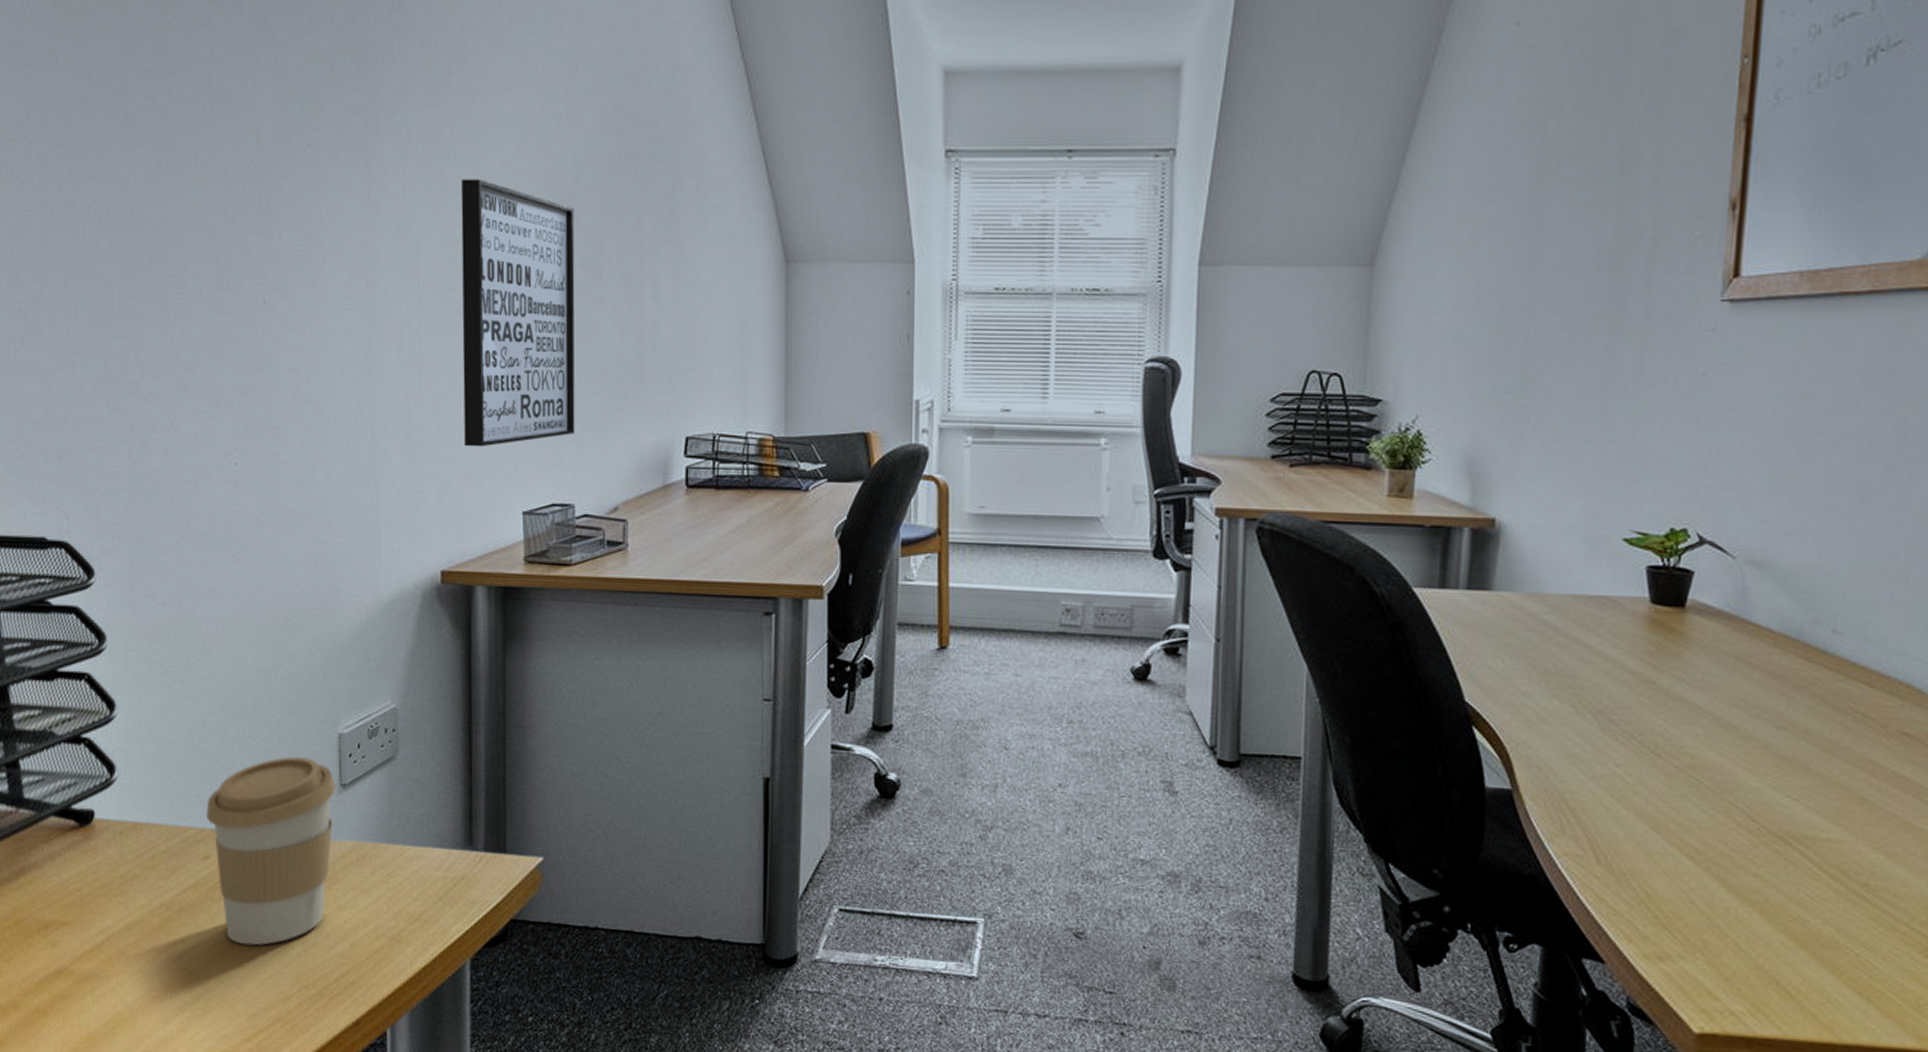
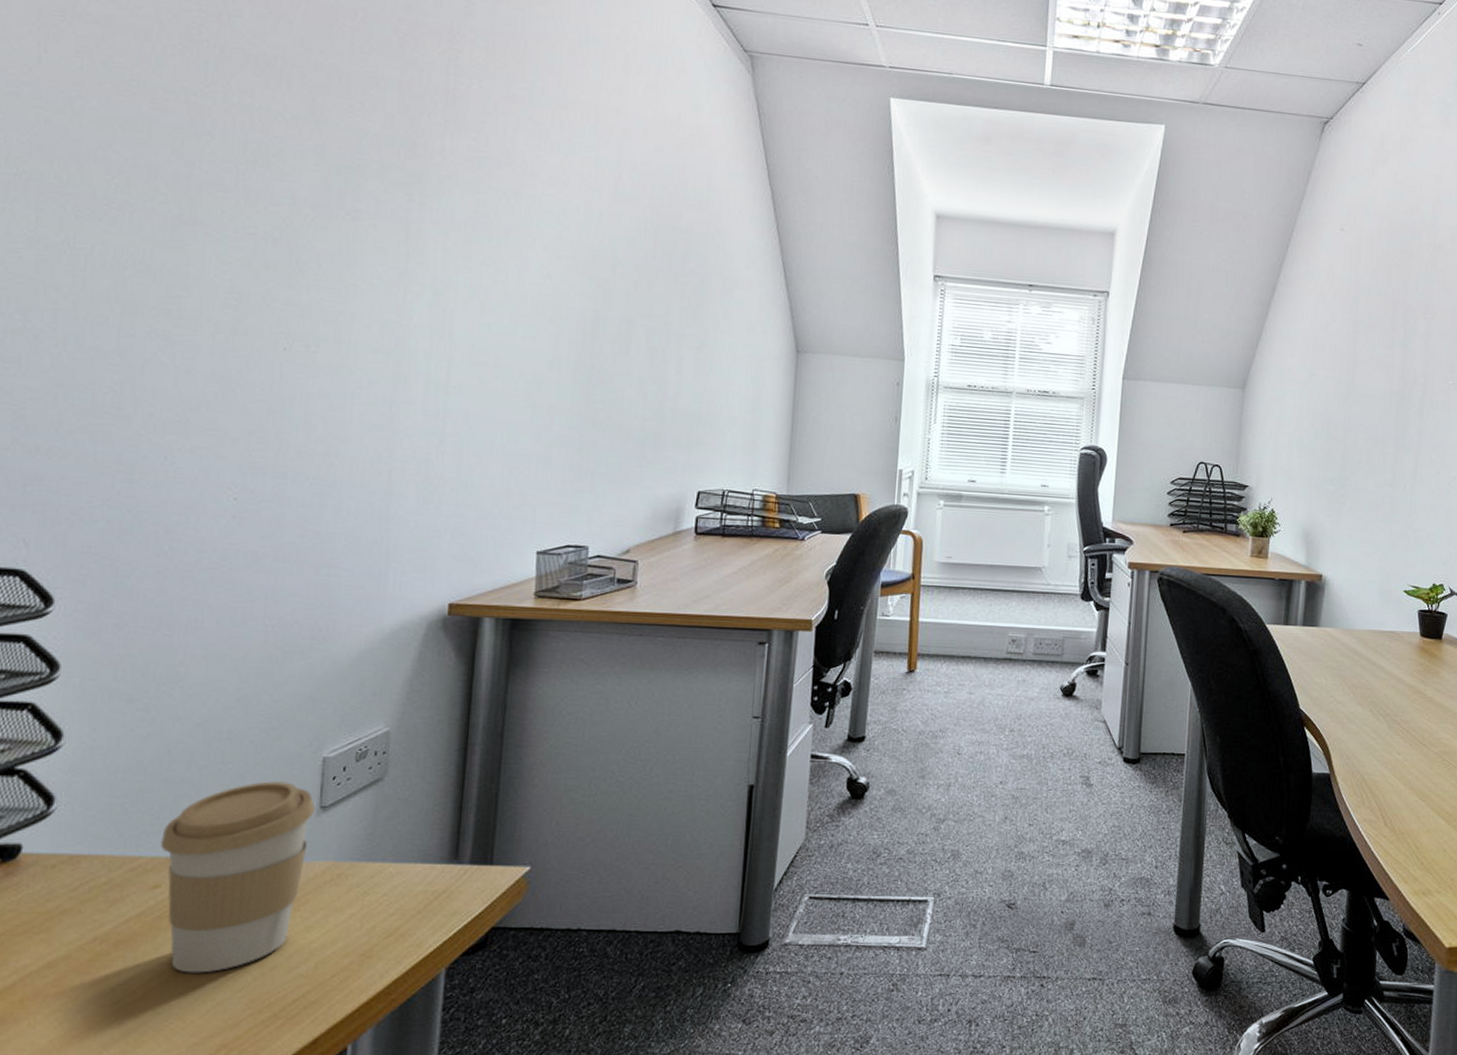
wall art: present [460,179,575,447] -> none [484,258,609,493]

